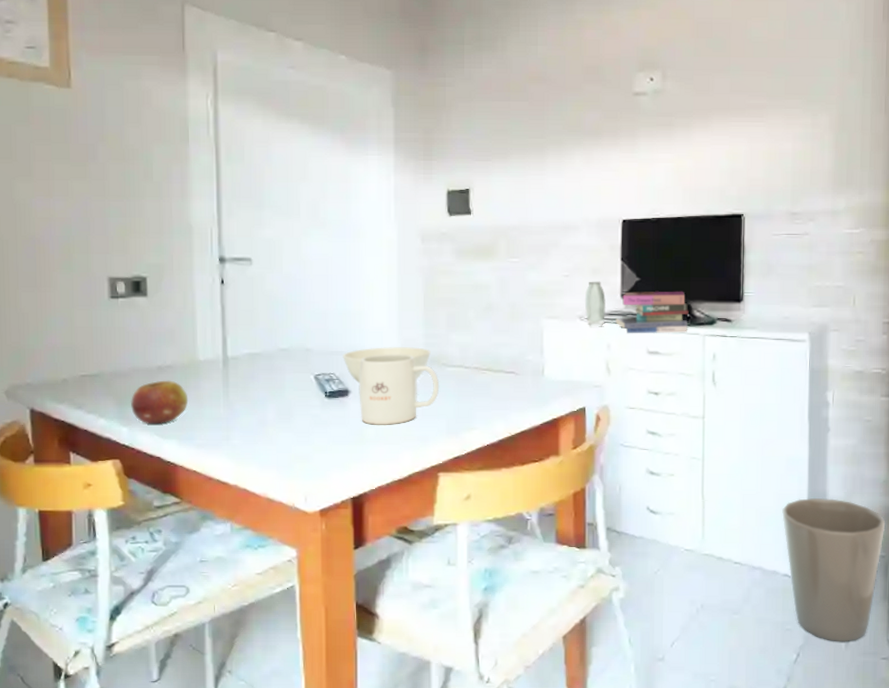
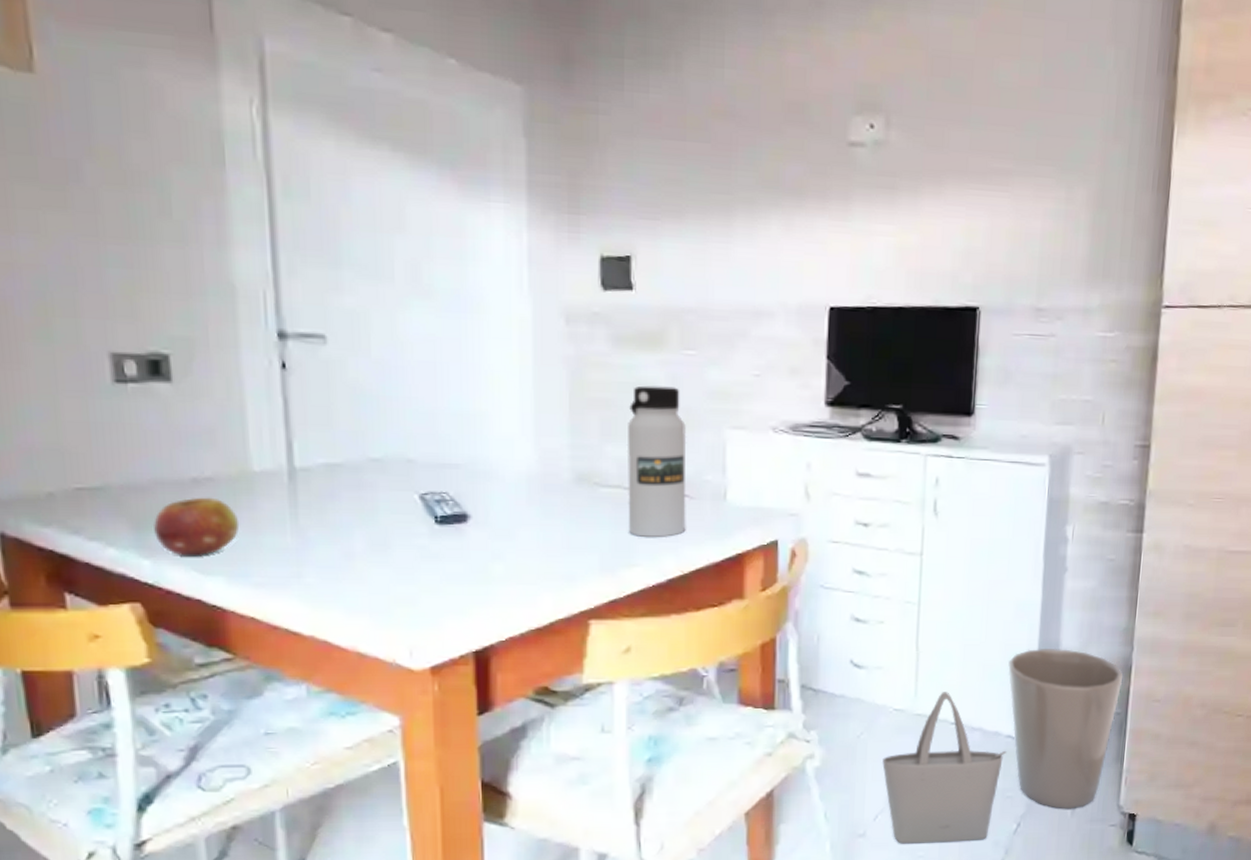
bowl: present [343,347,431,384] -> none [458,459,578,506]
mug: present [359,354,440,425] -> none [481,468,591,560]
water bottle: none [467,287,513,407] -> present [626,385,687,539]
vase: present [584,281,606,328] -> none [779,383,806,443]
books: present [615,291,689,334] -> none [818,398,908,452]
shopping bag: none [677,535,785,669] -> present [882,692,1007,844]

